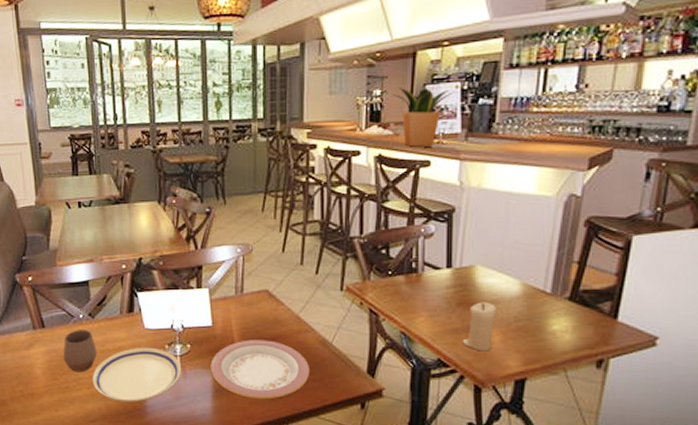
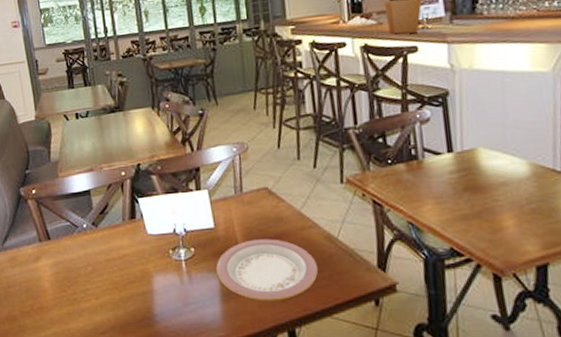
cup: present [63,330,97,373] -> none [69,239,103,283]
plate: present [92,347,181,403] -> none [99,253,187,312]
candle: present [462,302,497,352] -> none [473,185,507,238]

